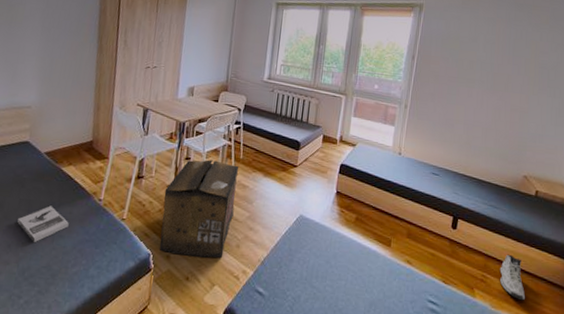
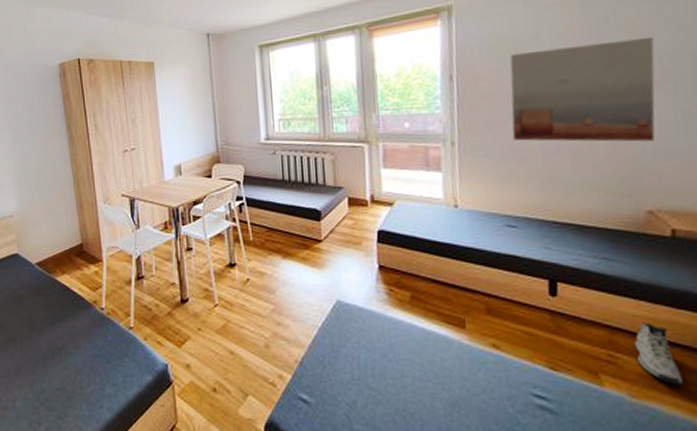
book: present [17,205,69,243] -> none [23,321,75,364]
cardboard box: present [159,160,239,258] -> none [170,247,255,363]
wall art: none [447,48,547,127] -> present [510,36,655,142]

